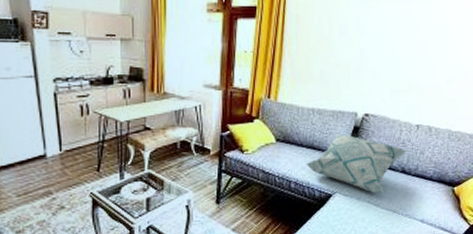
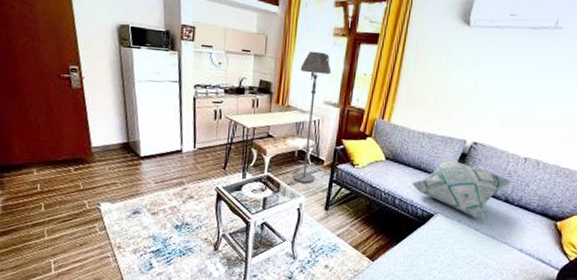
floor lamp: none [174,30,209,177] -> present [293,51,331,183]

